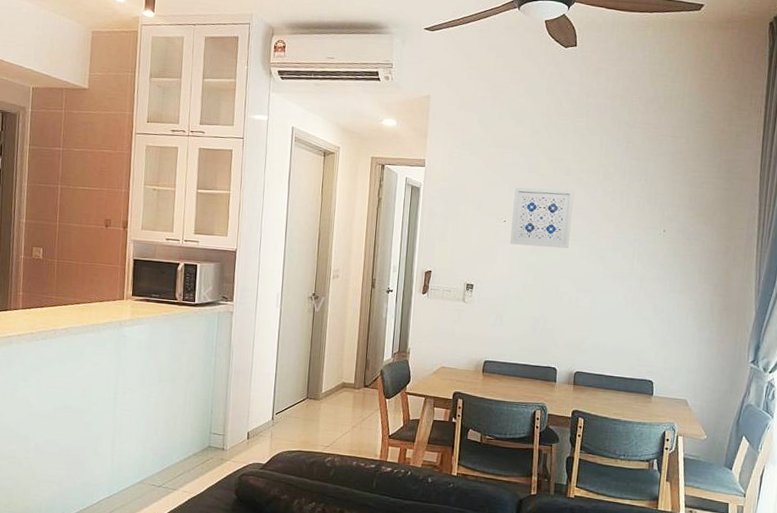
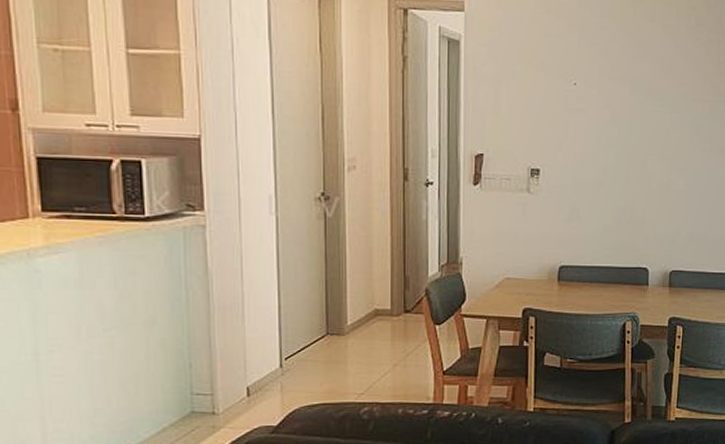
wall art: present [510,187,574,249] -> none [583,38,660,118]

